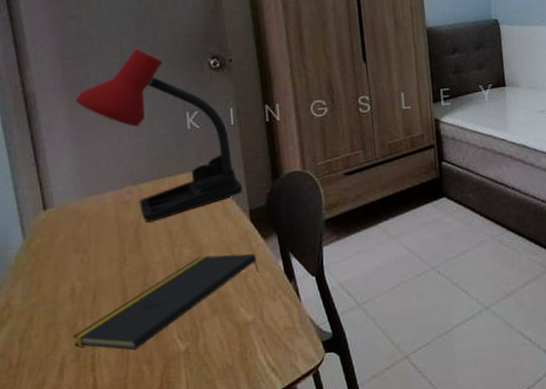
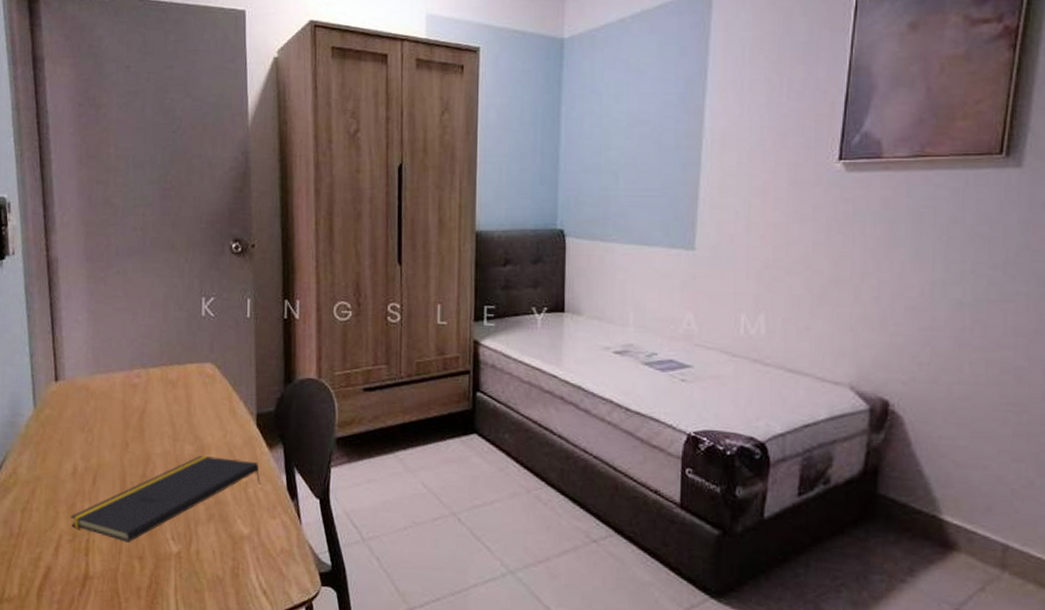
desk lamp: present [75,48,243,223] -> none [95,222,252,411]

